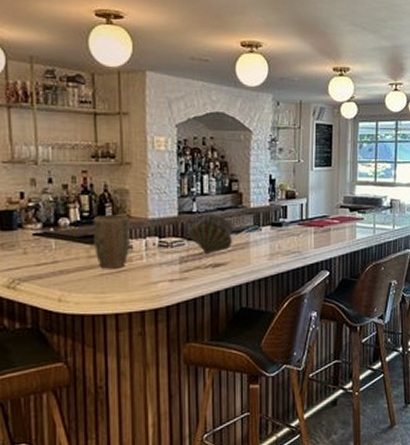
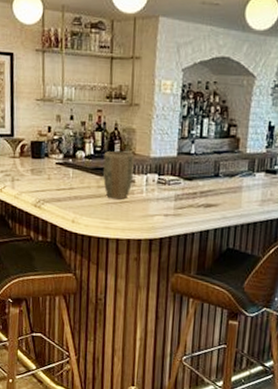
drum: present [189,213,233,255] -> none [186,155,228,195]

